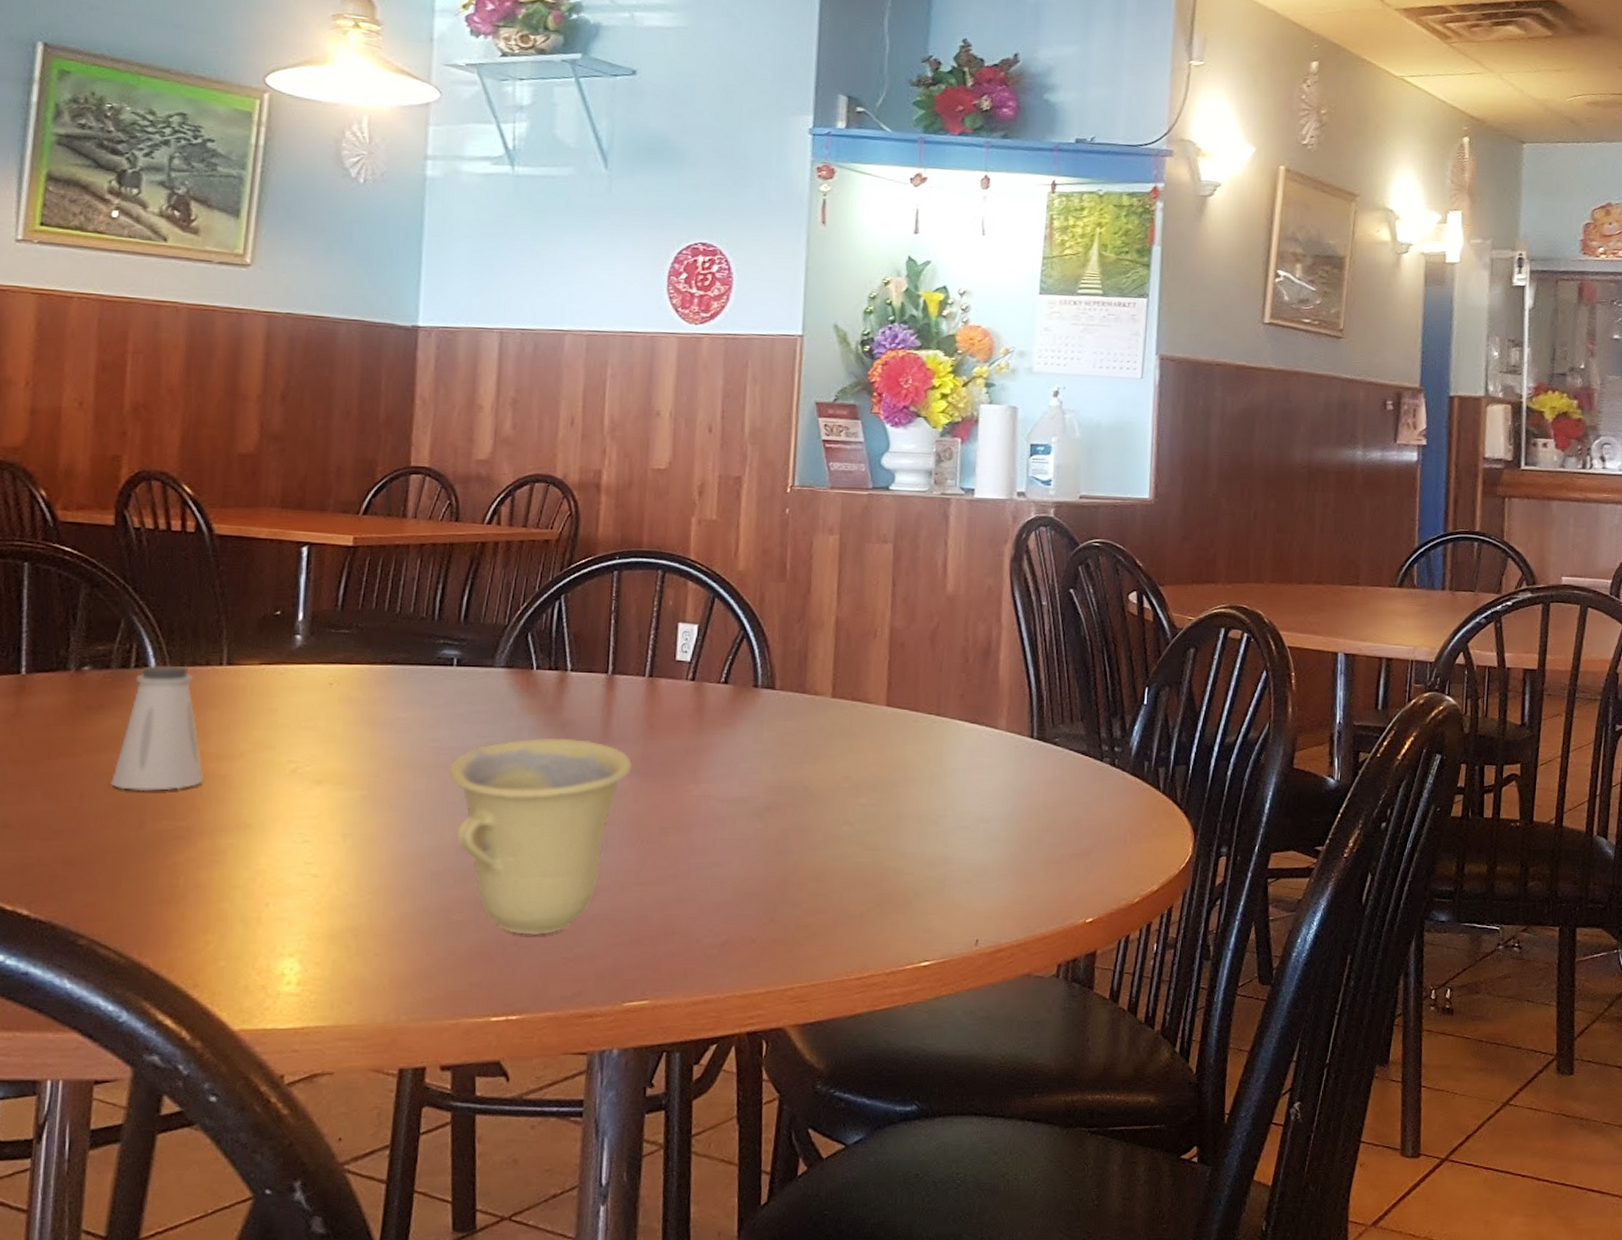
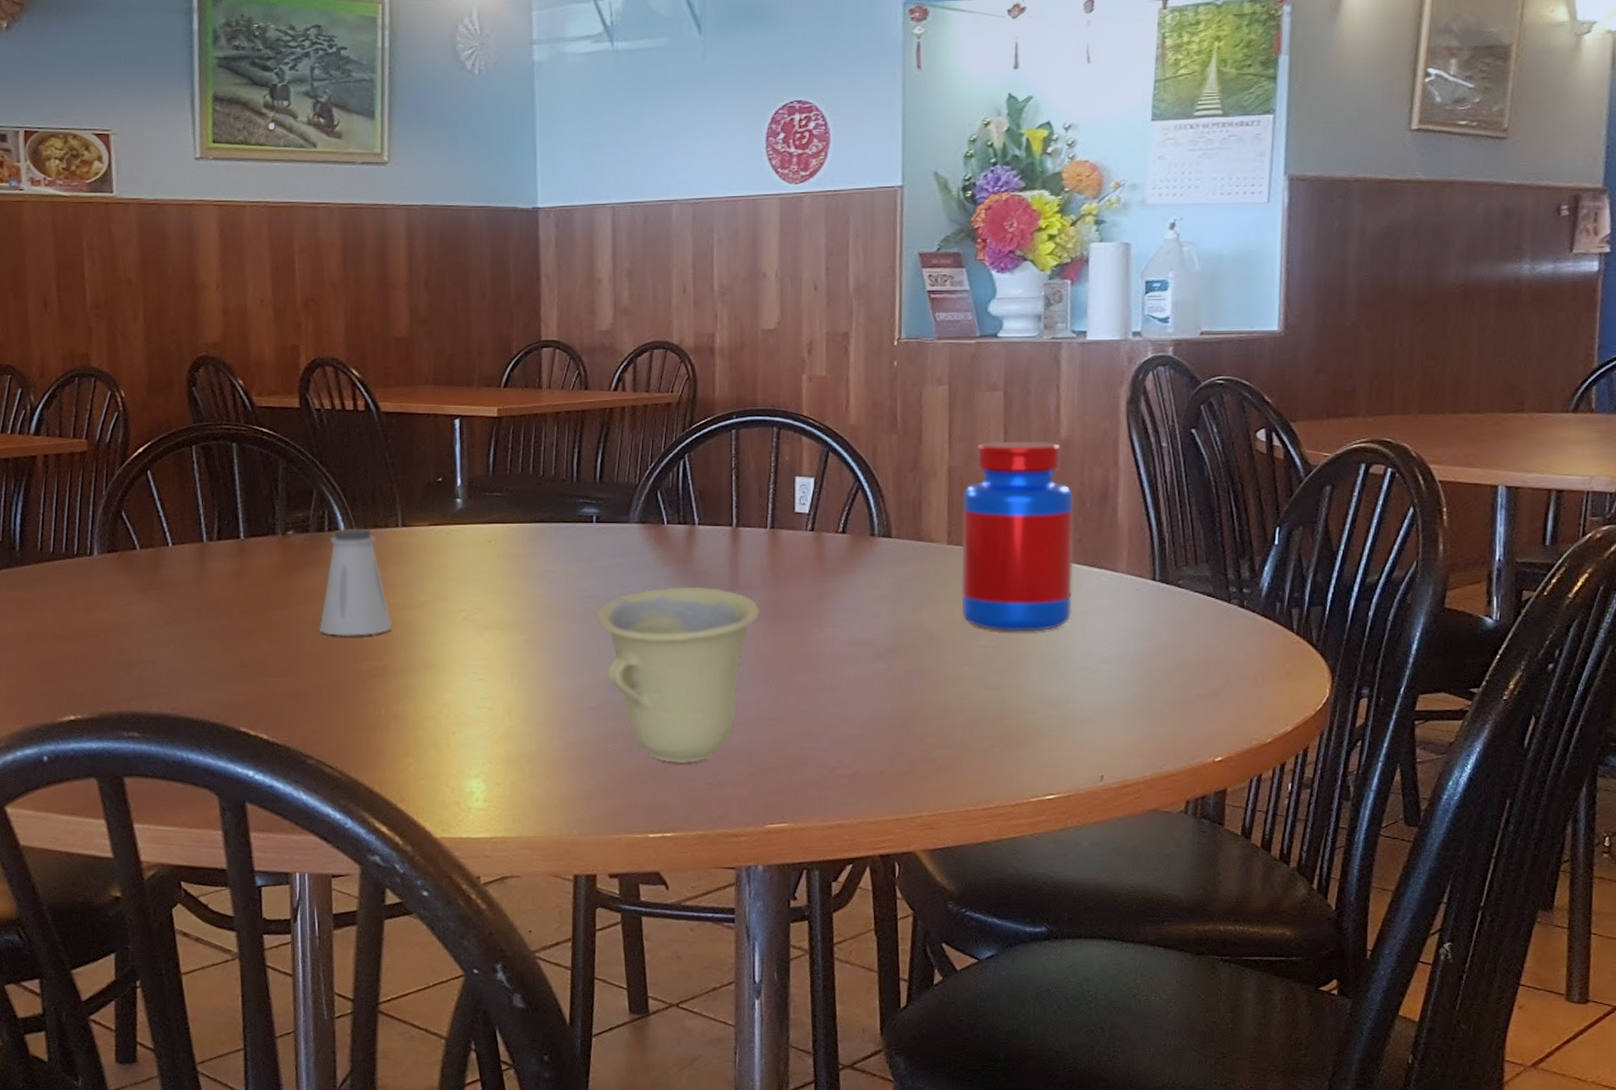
jar: none [843,593,958,789] -> present [960,441,1074,632]

